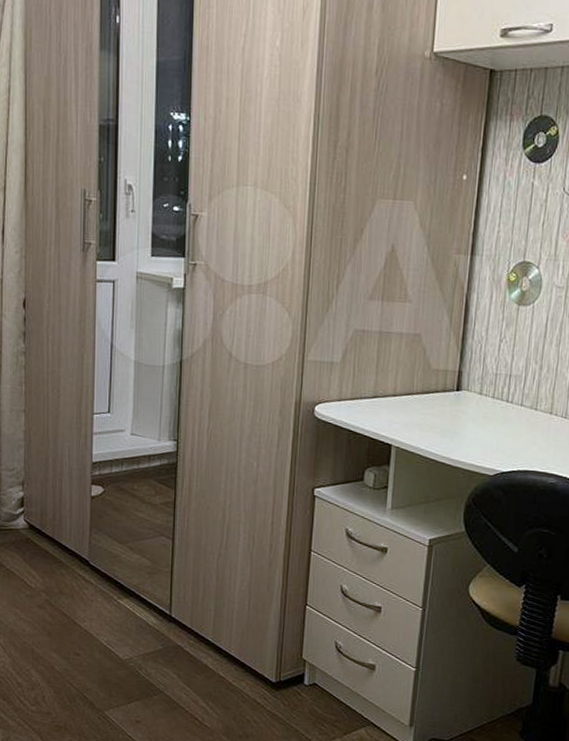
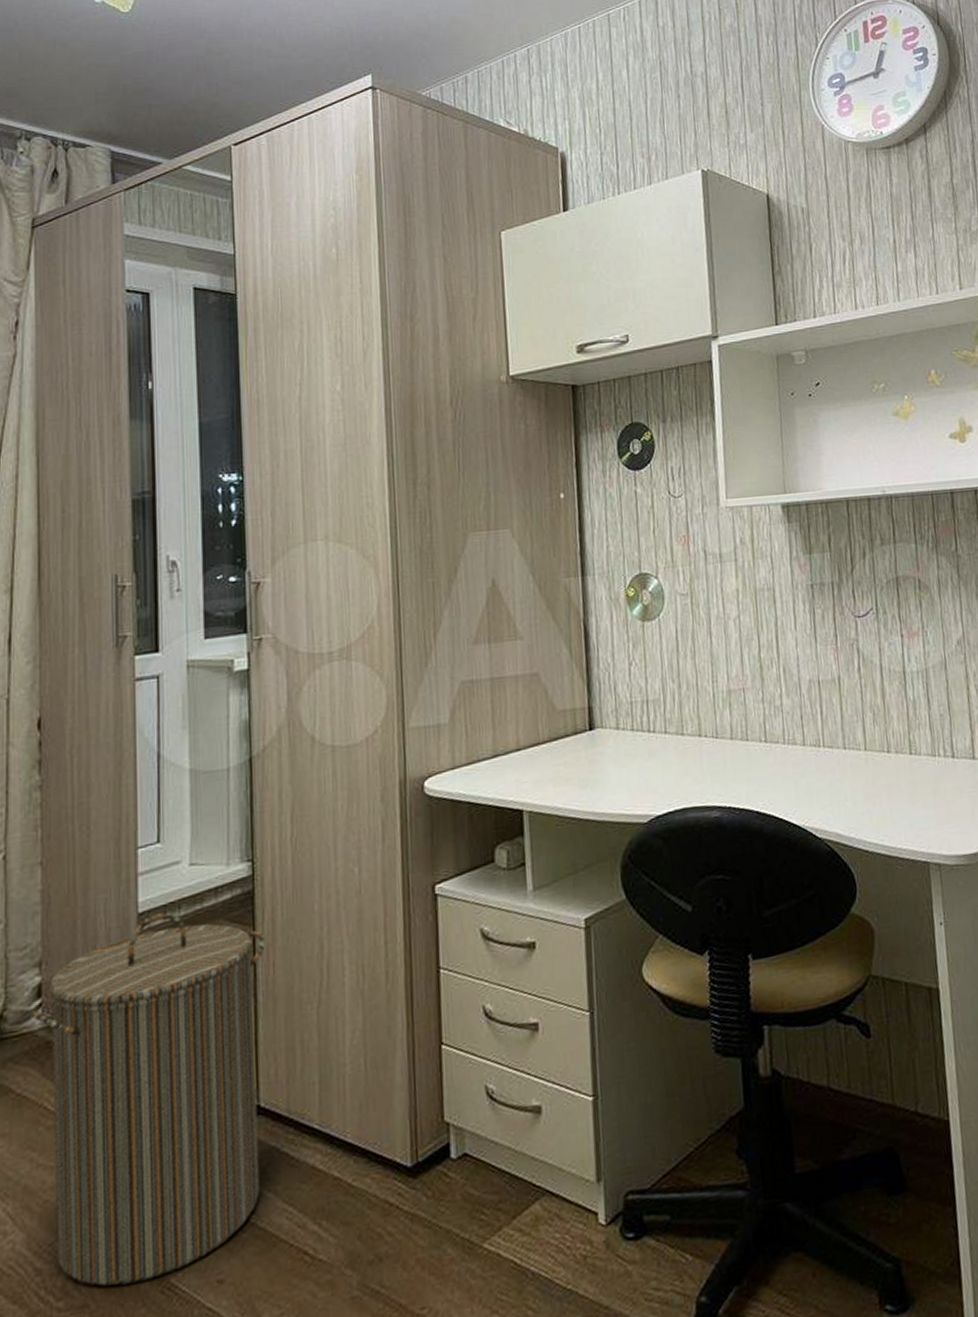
laundry hamper: none [16,465,183,708] -> present [31,912,265,1287]

